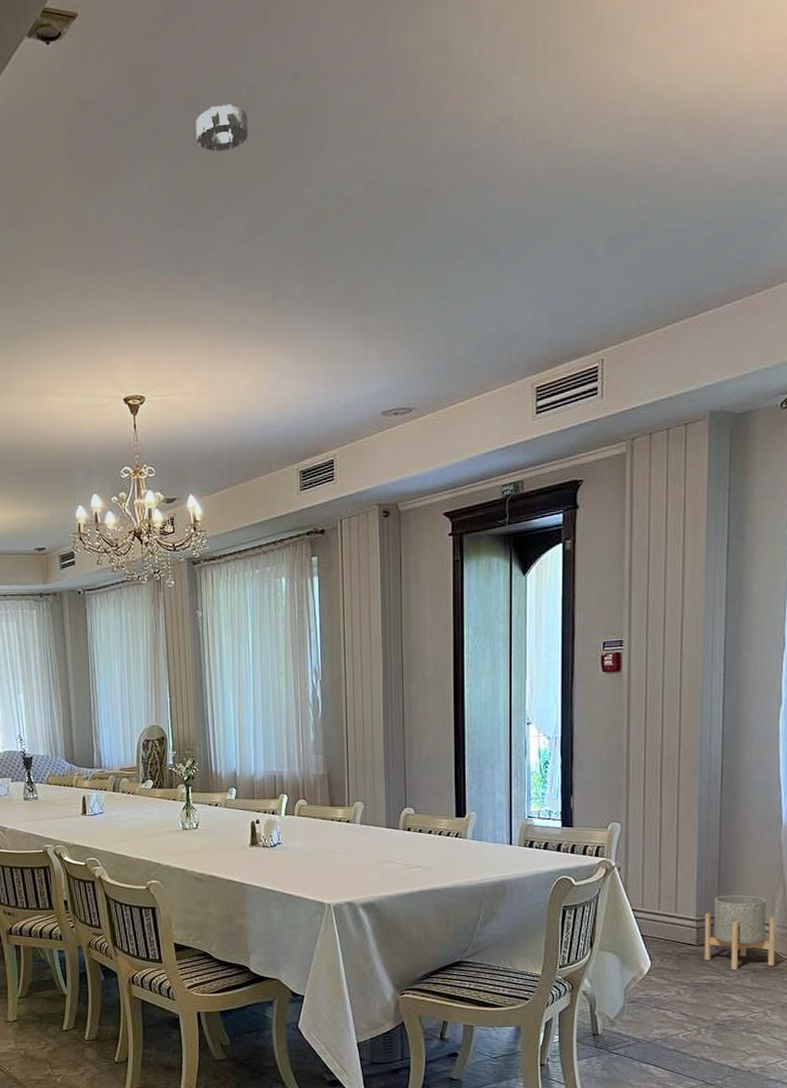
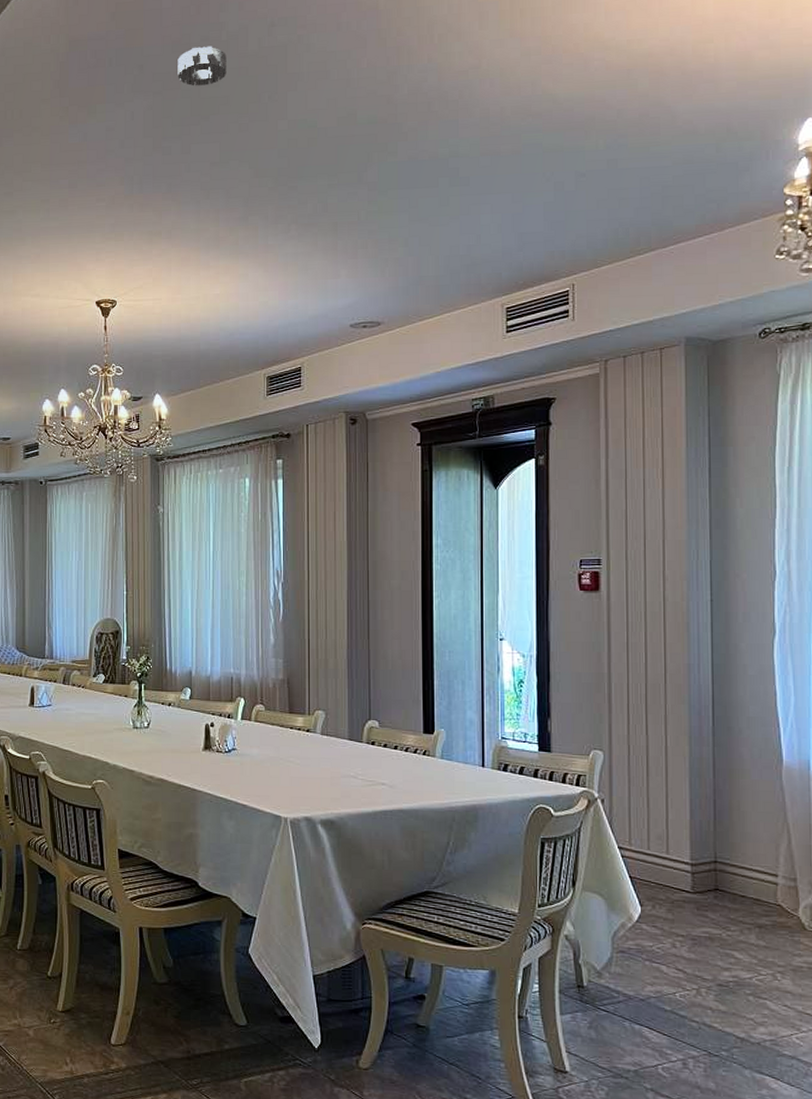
planter: present [704,894,776,970] -> none [700,838,783,924]

